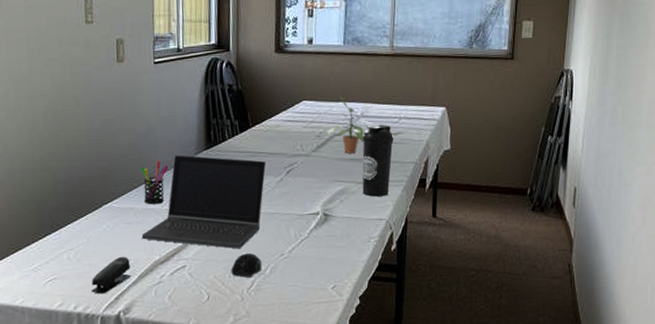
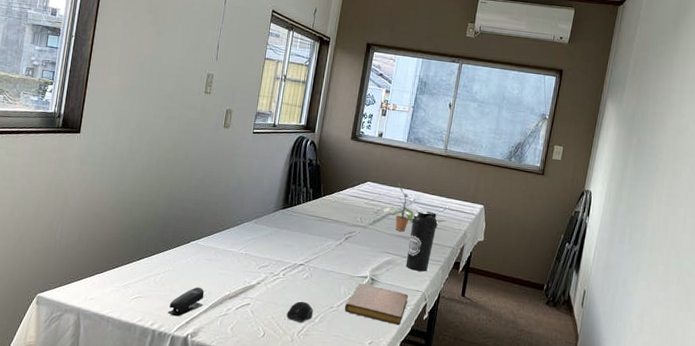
laptop computer: present [141,155,266,249] -> none [217,209,330,297]
pen holder: present [141,161,168,204] -> none [225,212,250,248]
notebook: none [297,221,371,263] -> present [344,283,409,325]

